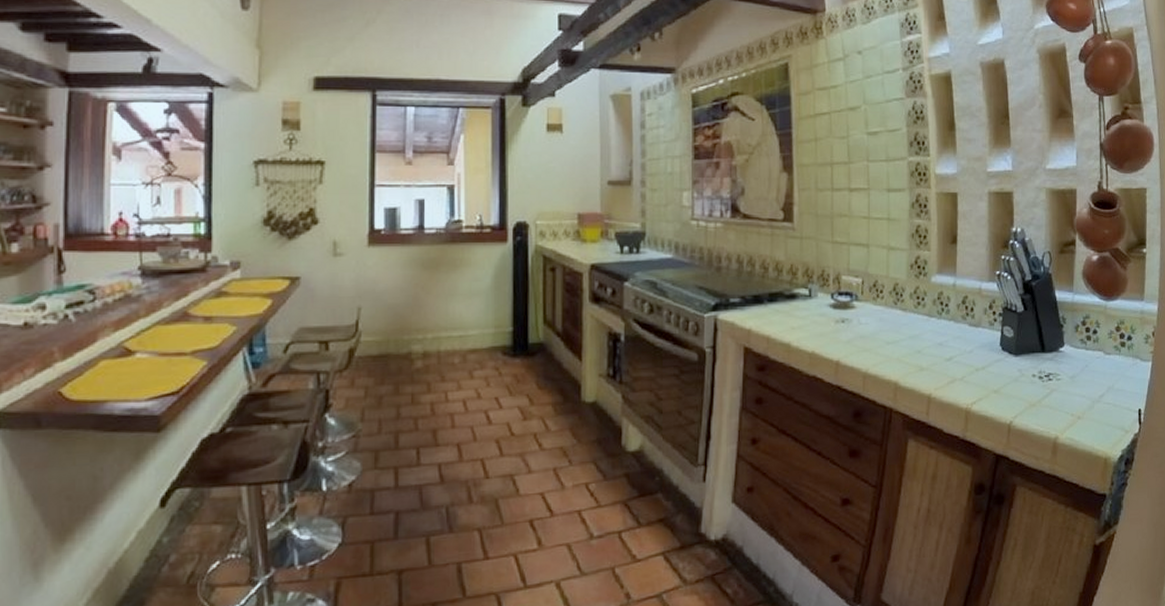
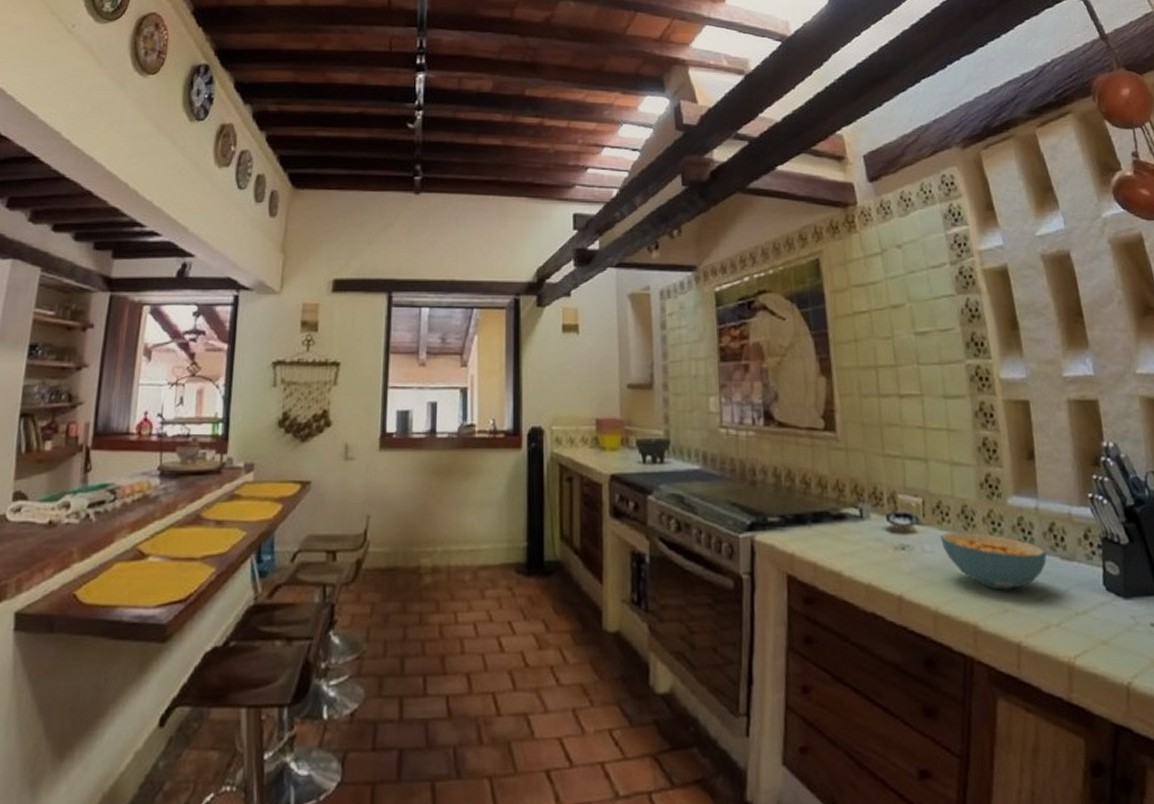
cereal bowl: none [875,306,958,353] -> present [941,532,1047,590]

